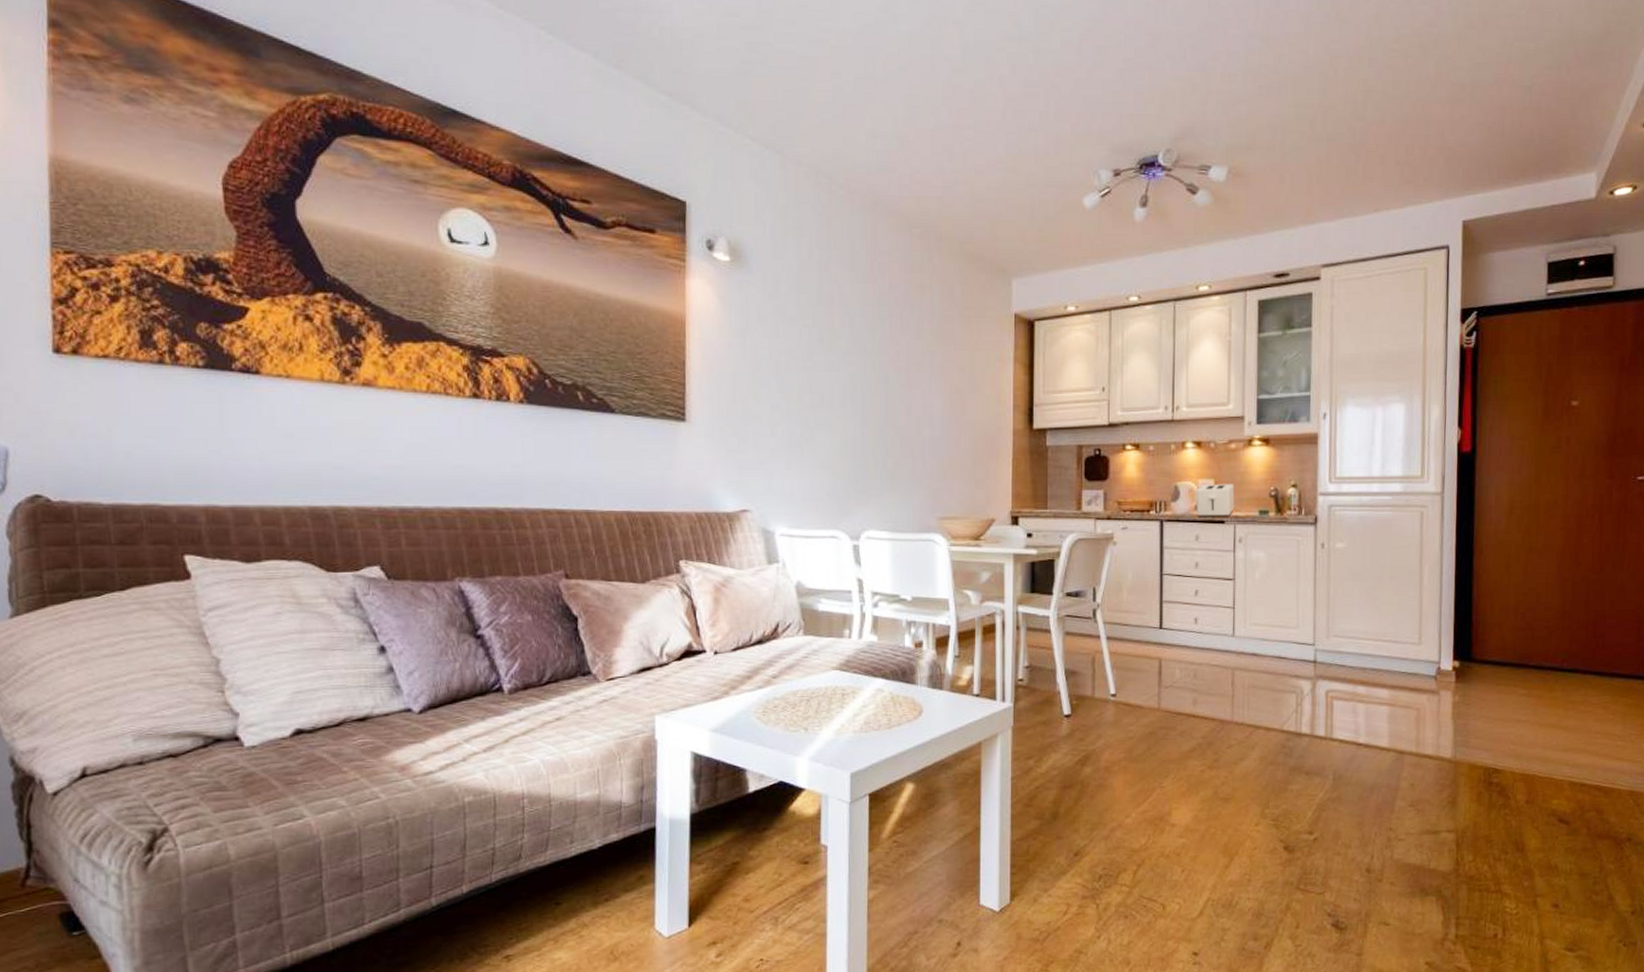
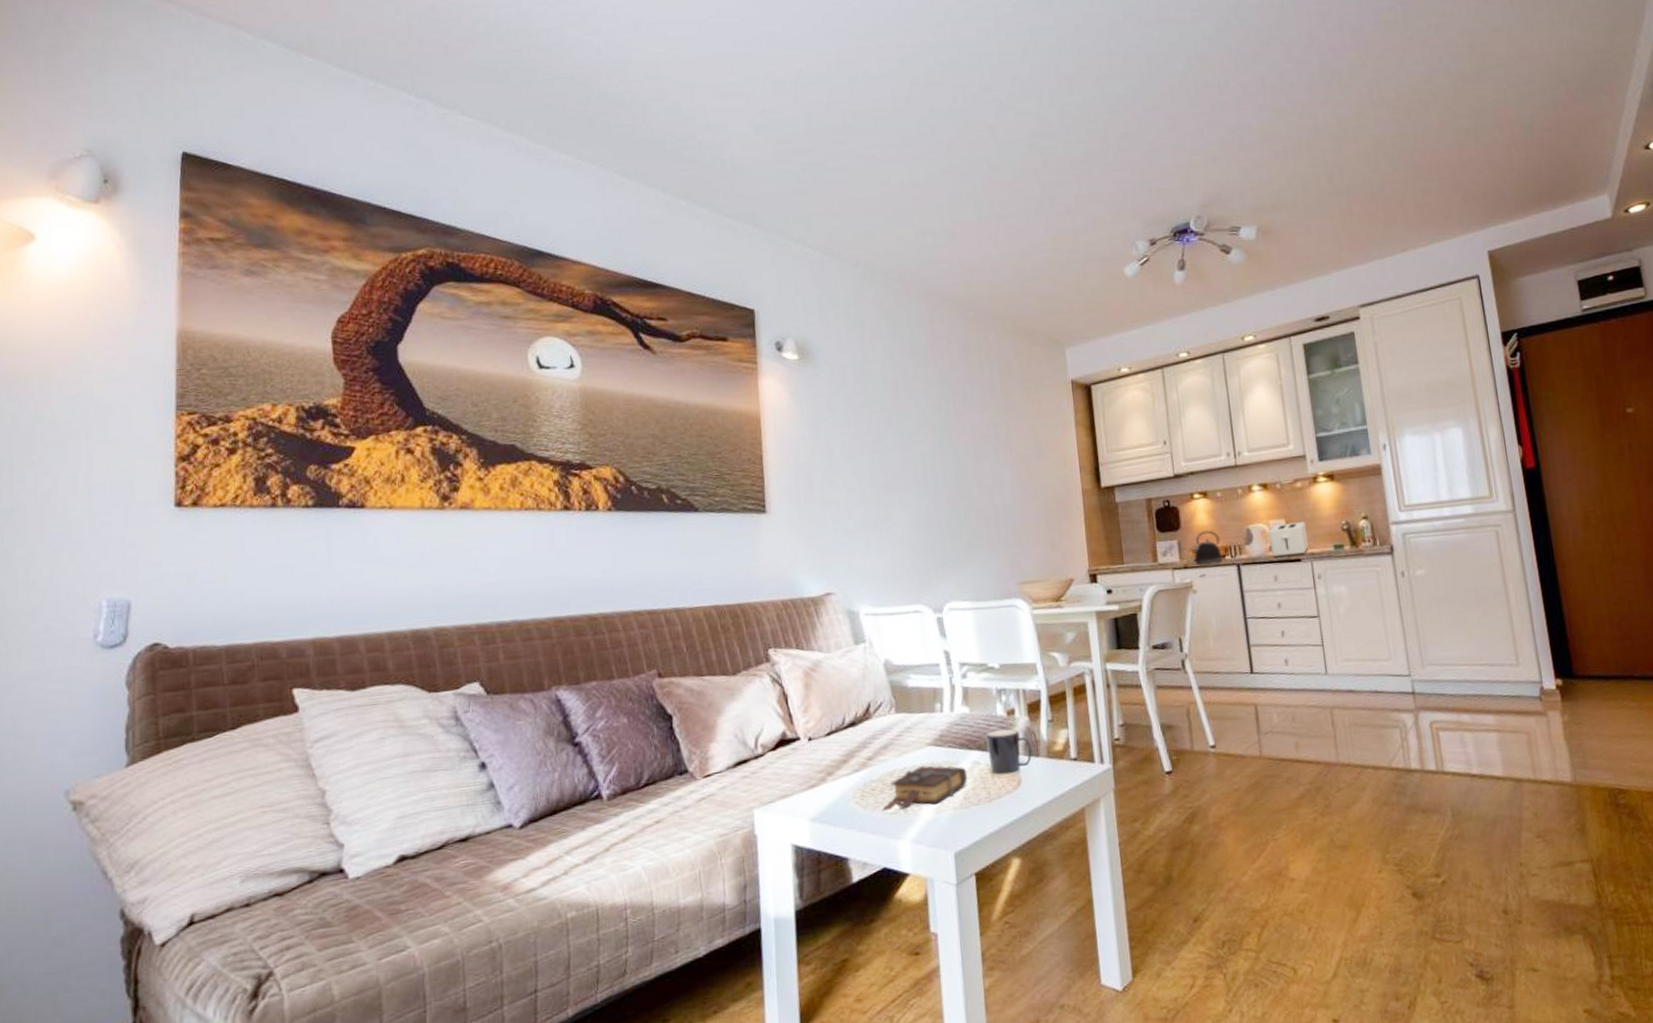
book: none [783,688,870,728] -> present [882,765,968,811]
mug: none [891,660,935,707] -> present [985,728,1032,778]
kettle: none [1118,483,1149,518] -> present [1192,530,1225,566]

